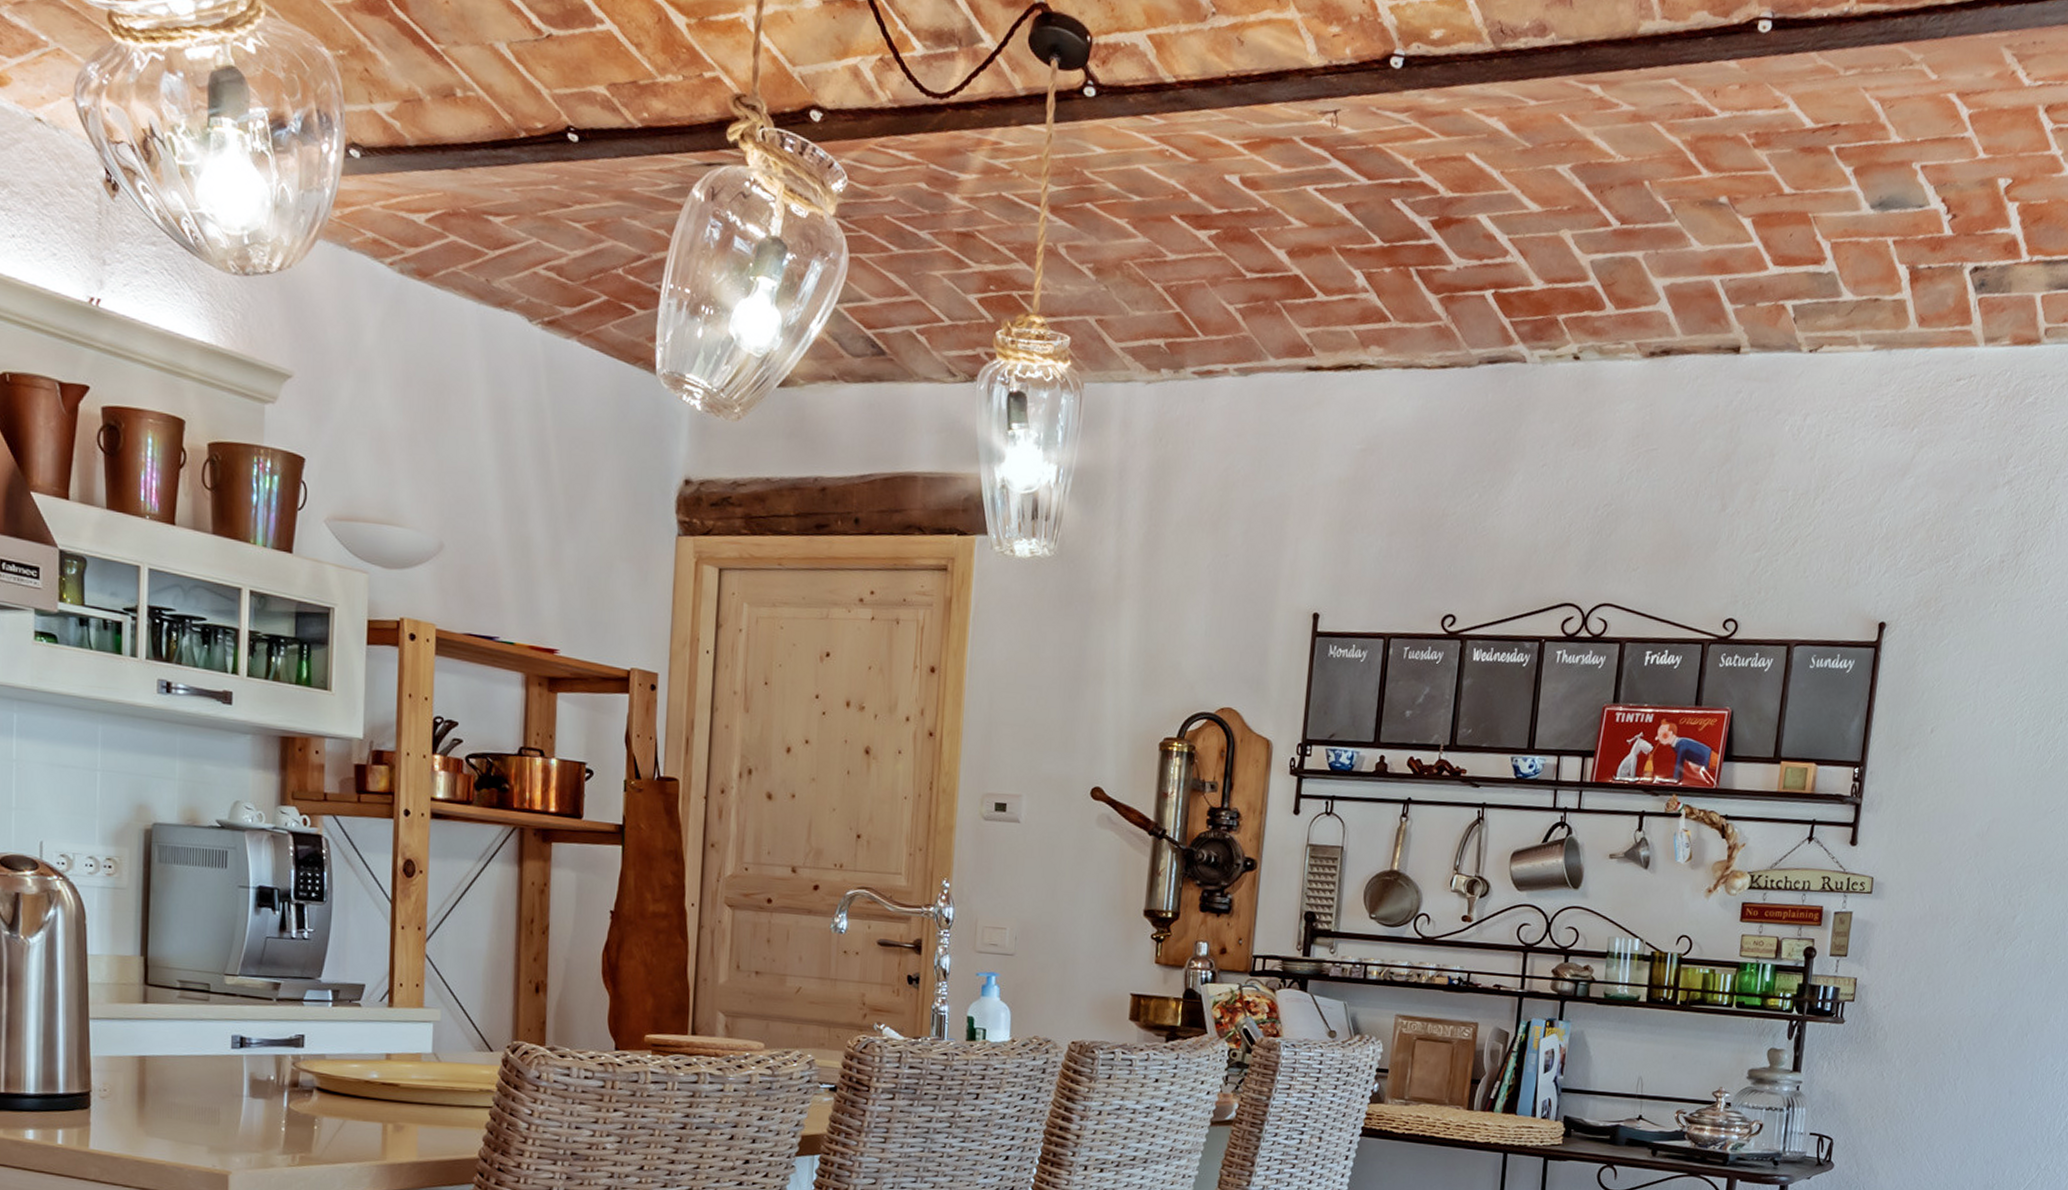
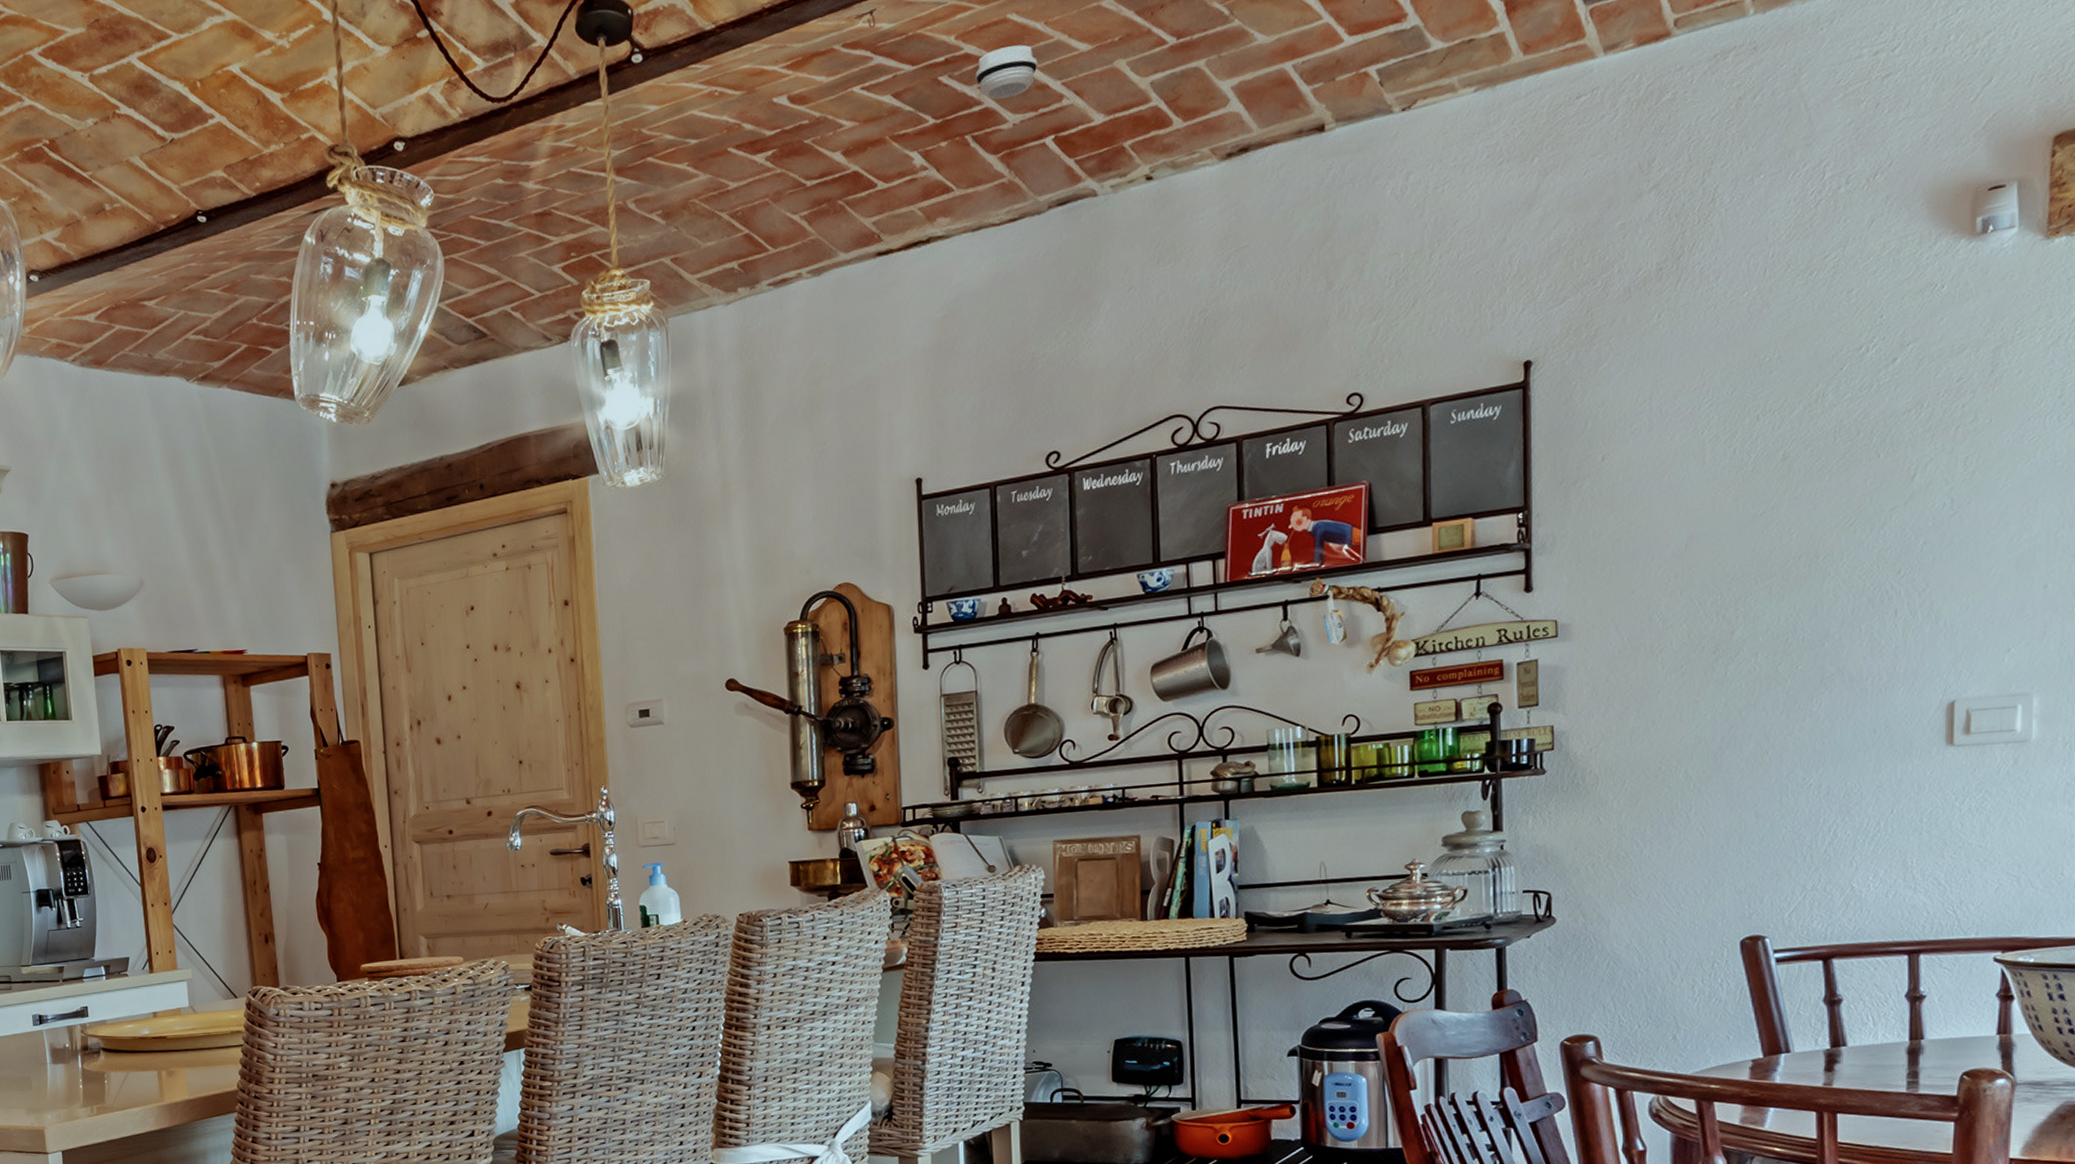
smoke detector: none [1427,185,1489,240] -> present [975,45,1038,100]

